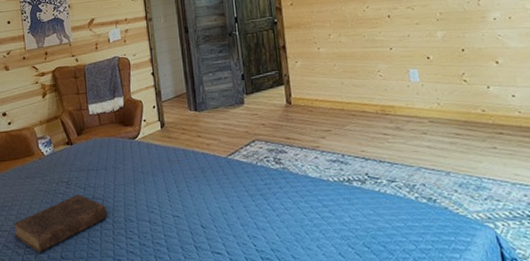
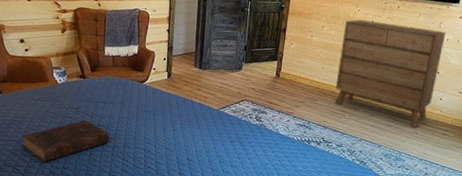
dresser: none [355,9,502,141] -> present [335,19,446,128]

